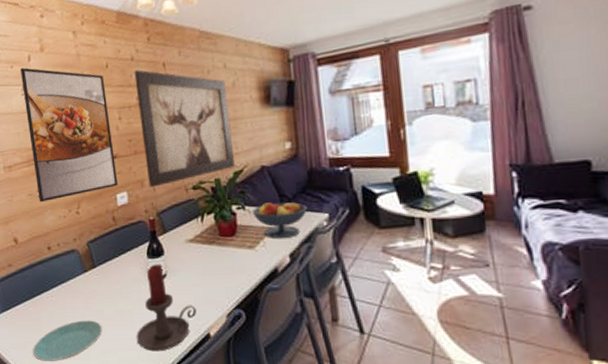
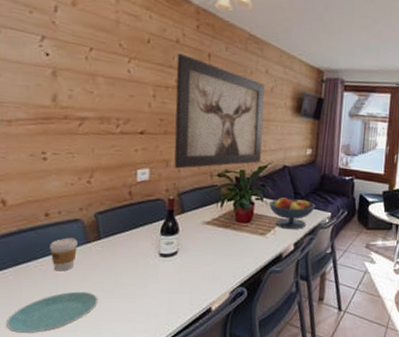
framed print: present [20,67,119,203] -> none [41,16,144,166]
coffee cup: none [55,268,78,301] -> present [50,238,78,271]
candle holder: present [136,264,197,352] -> none [135,241,202,324]

